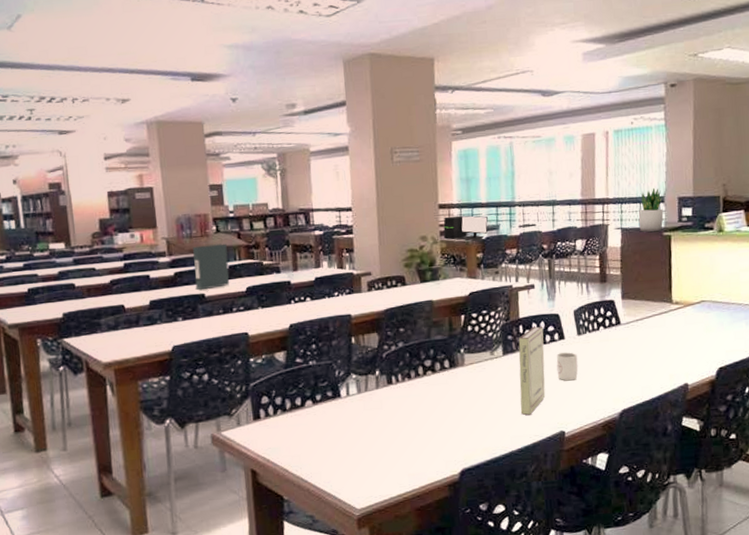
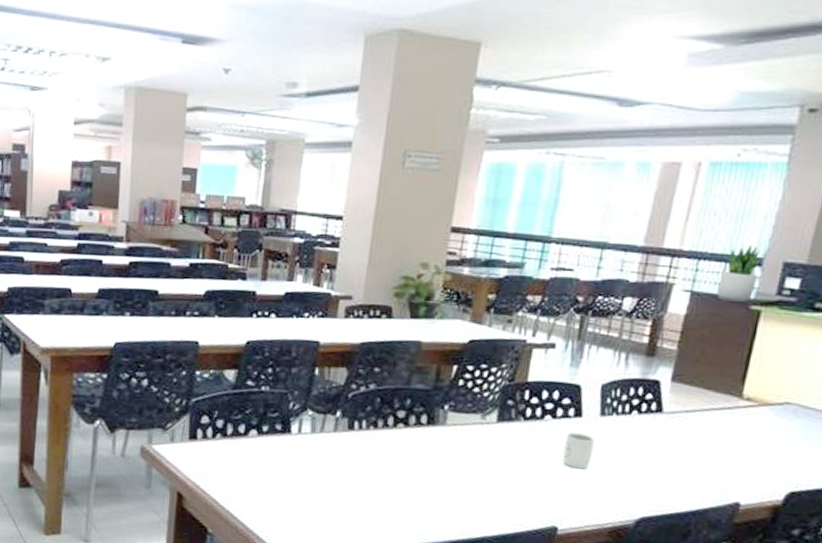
binder: present [193,243,230,290] -> none [149,235,191,286]
desktop computer: present [443,215,488,241] -> none [449,243,512,279]
book: present [518,326,546,416] -> none [505,394,557,500]

